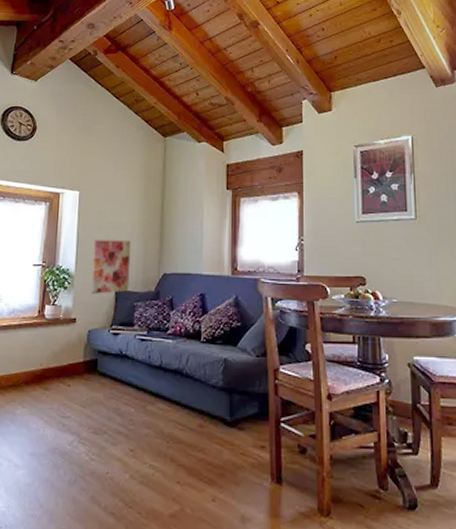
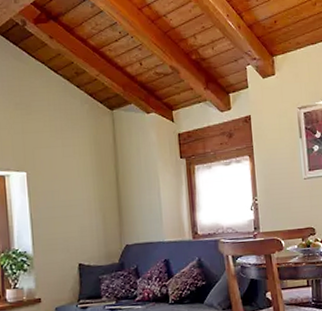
wall art: present [91,240,131,294] -> none [49,216,93,273]

